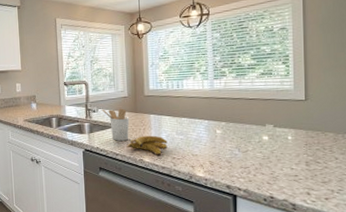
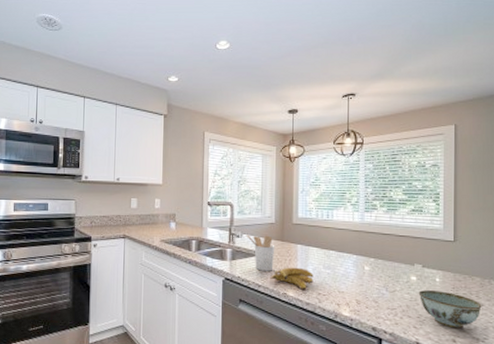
bowl: none [271,148,336,182] -> present [418,290,482,329]

